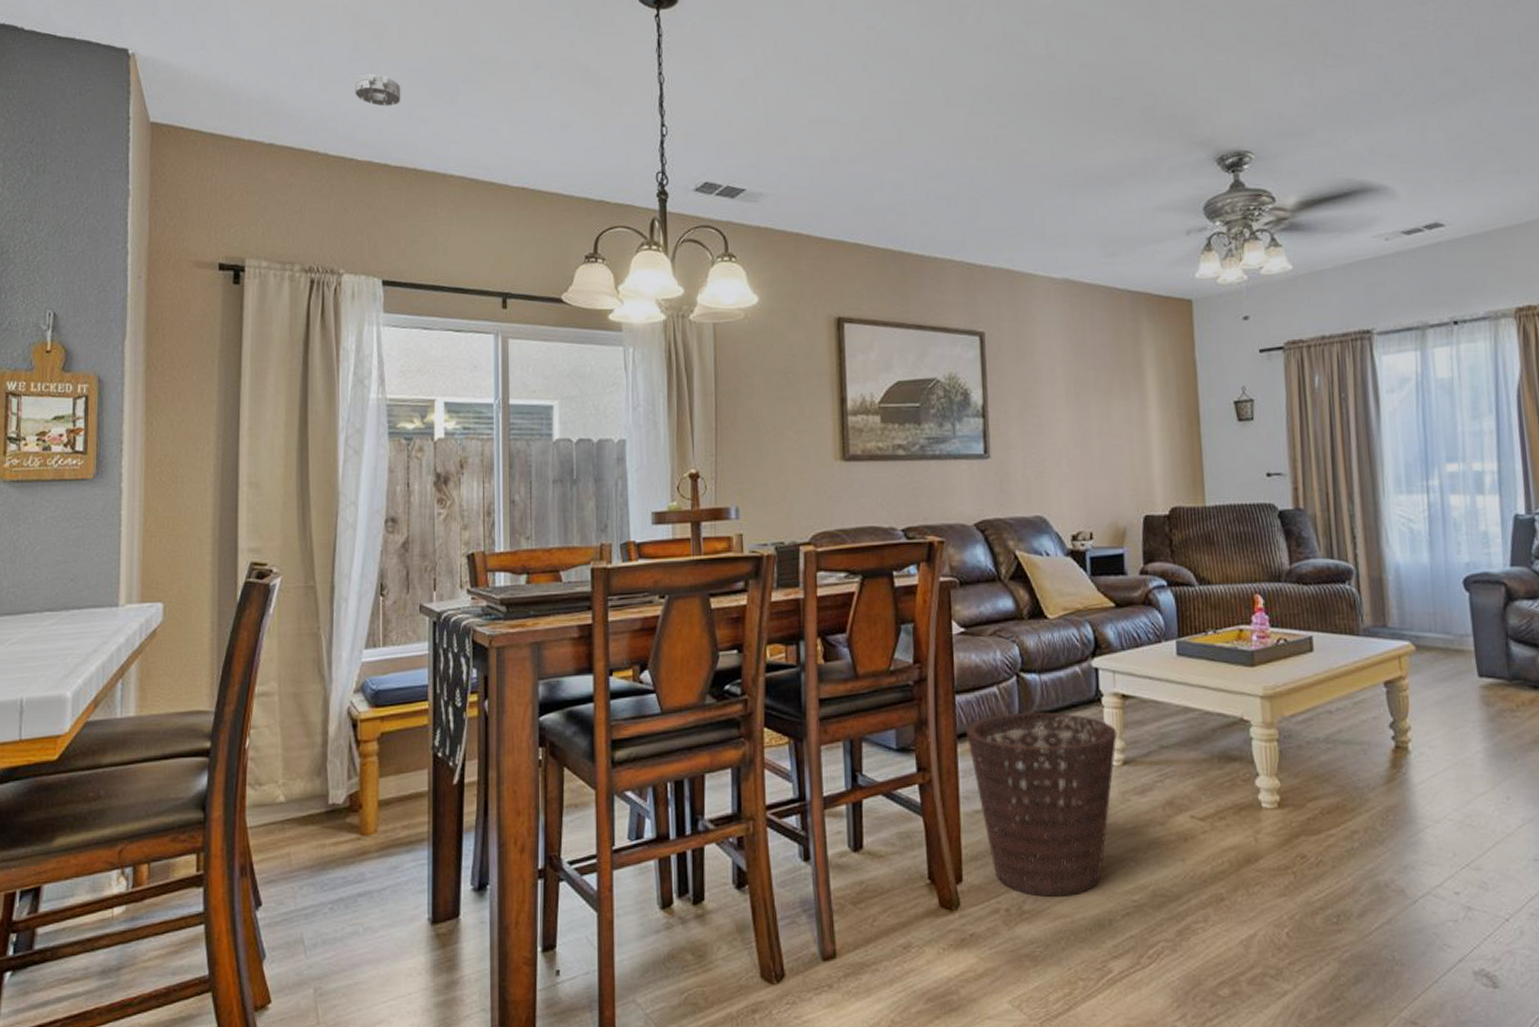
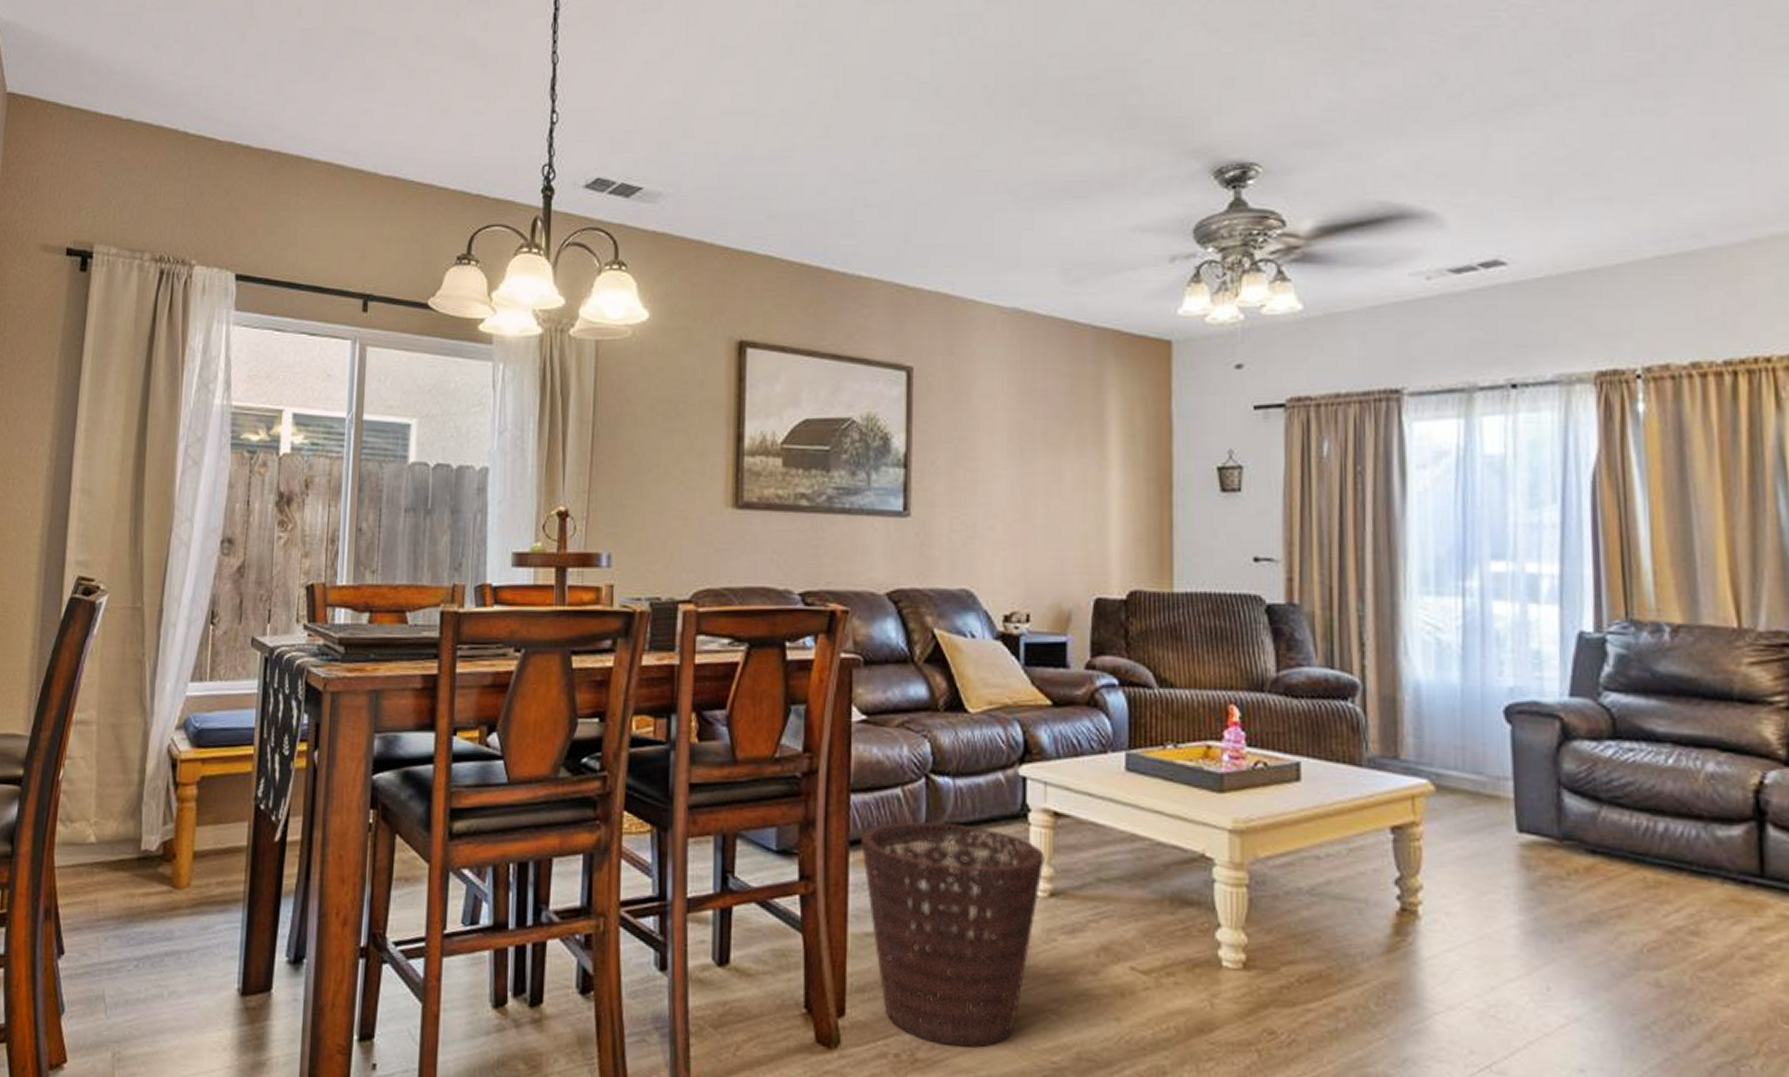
smoke detector: present [355,74,401,106] -> none [220,45,270,82]

